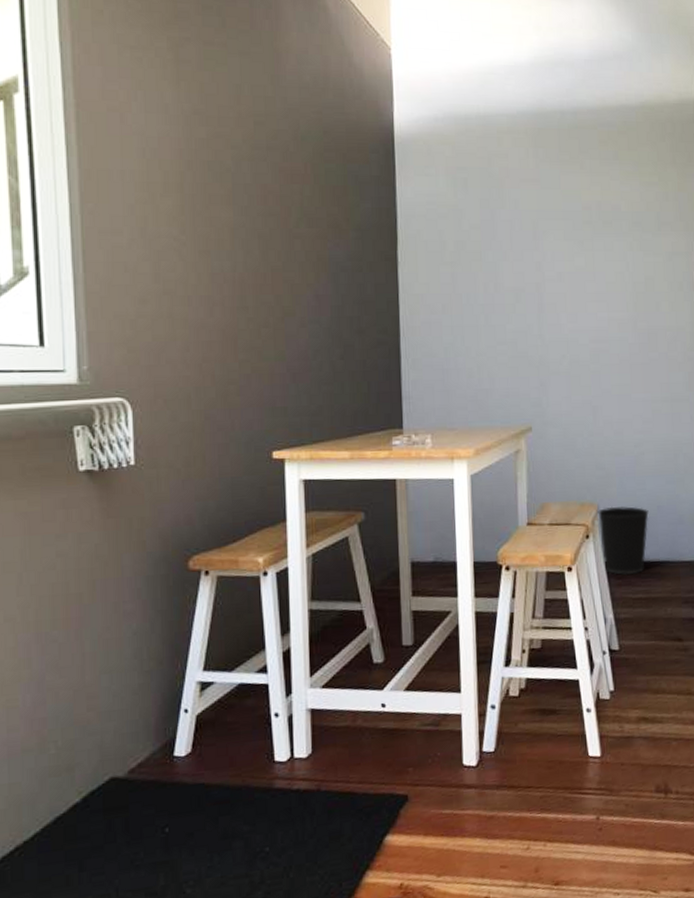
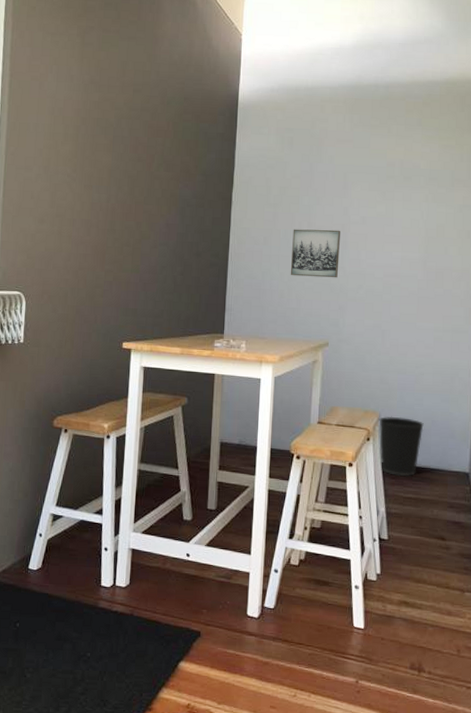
wall art: none [477,290,536,350] -> present [290,229,340,278]

